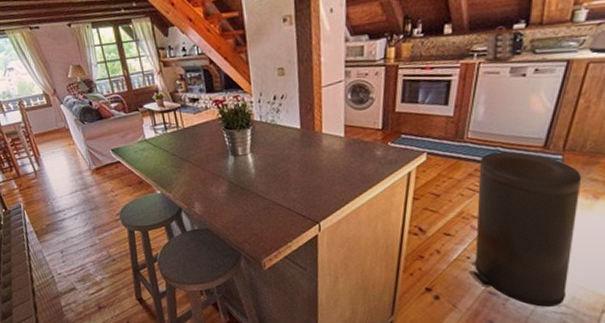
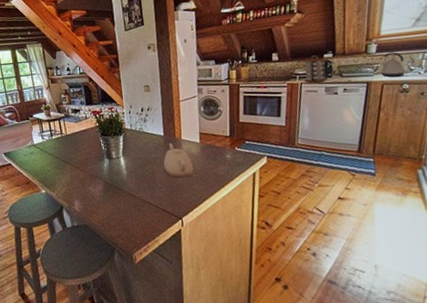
teapot: none [299,136,336,178] -> present [163,142,194,178]
pedal bin: present [469,151,582,307] -> none [309,155,392,294]

